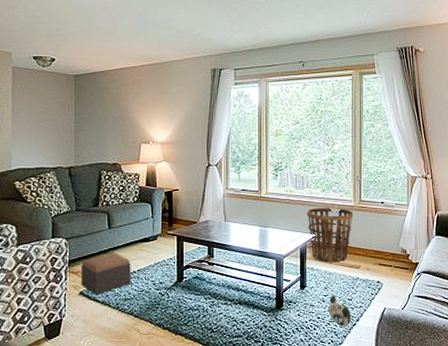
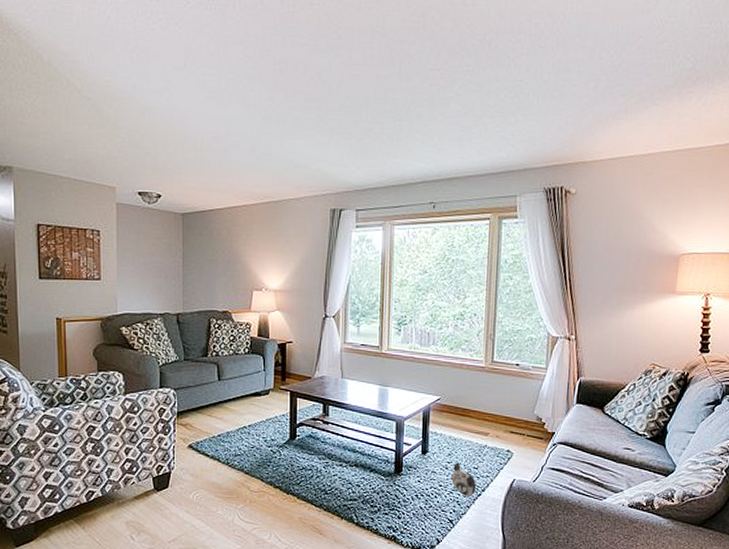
footstool: present [81,253,131,295] -> none [190,406,242,449]
basket: present [306,208,353,263] -> none [431,368,484,428]

